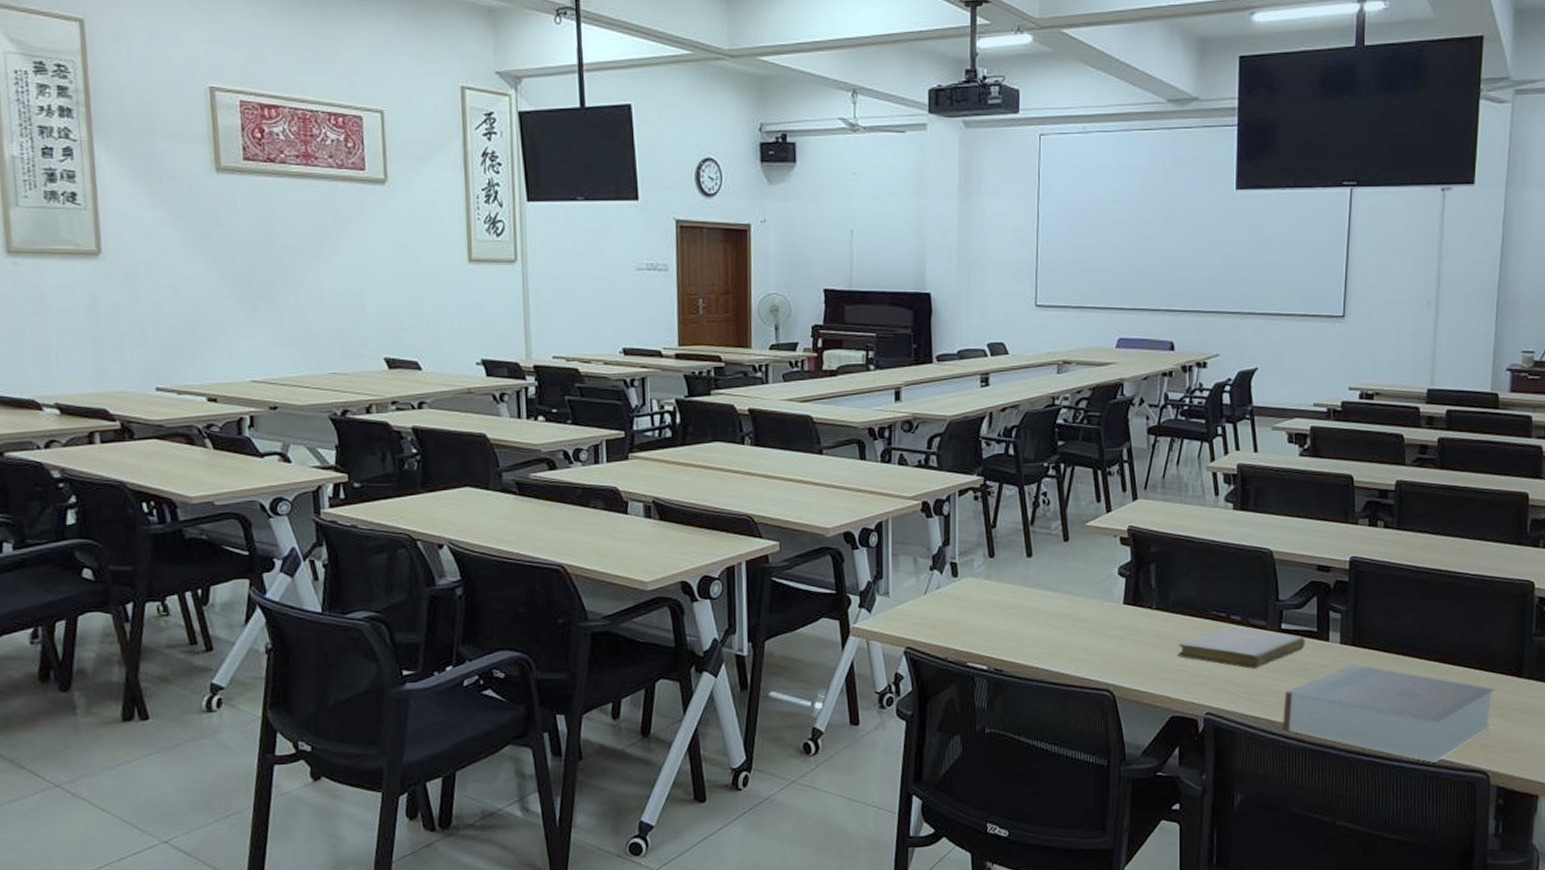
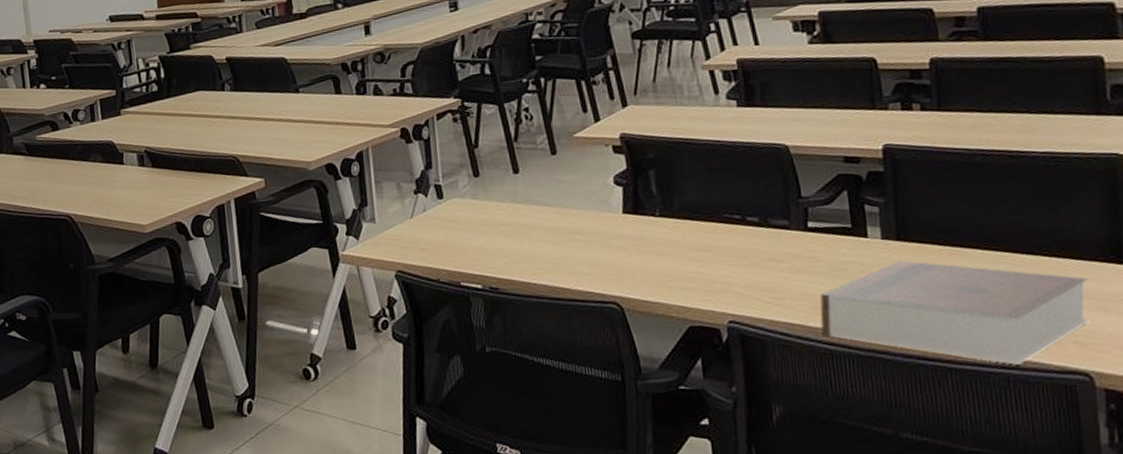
notebook: present [1177,625,1305,669] -> none [688,228,839,272]

